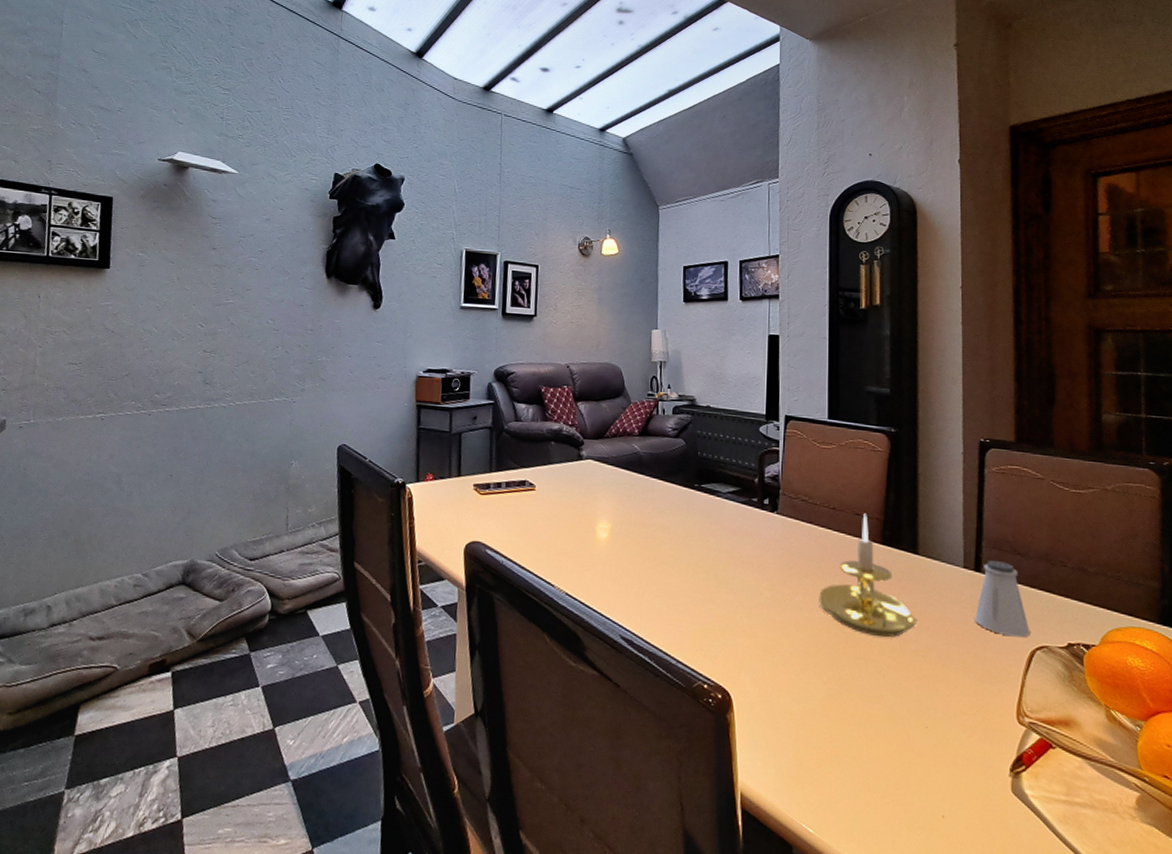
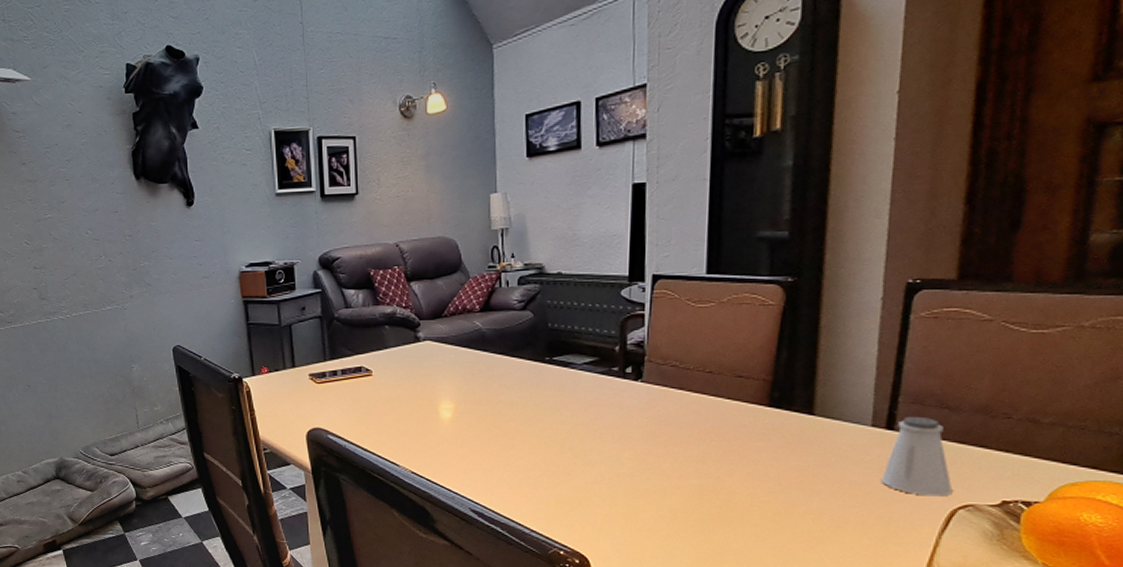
candle holder: present [819,513,917,637] -> none [690,375,808,501]

